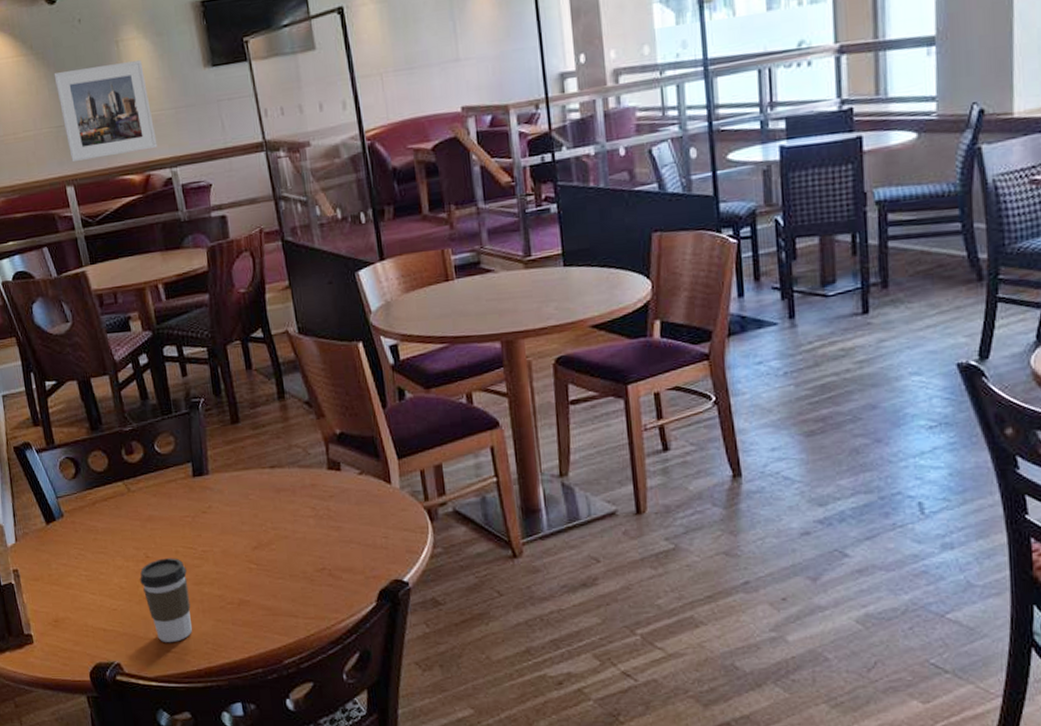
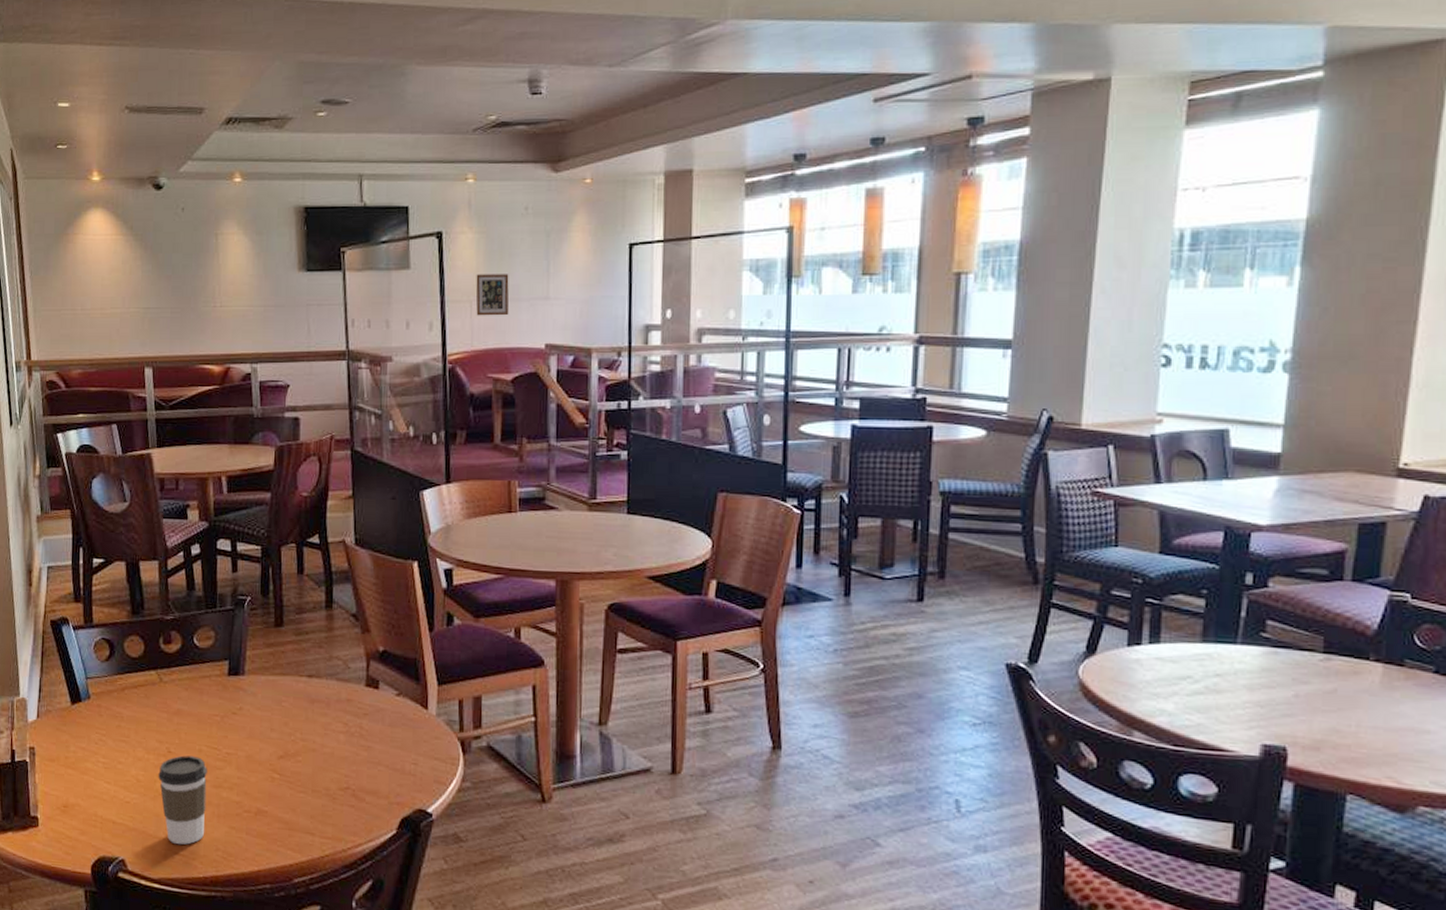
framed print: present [53,60,158,161] -> none [149,255,242,344]
picture frame: none [383,40,421,88] -> present [475,274,509,316]

